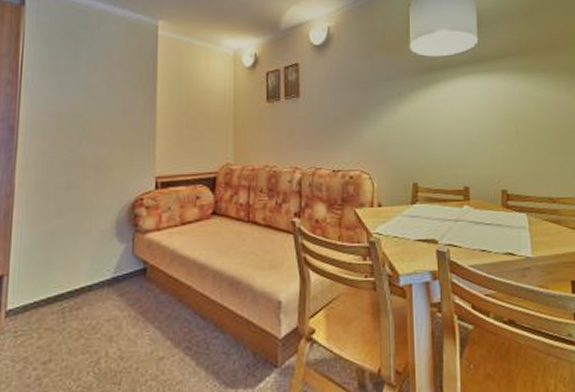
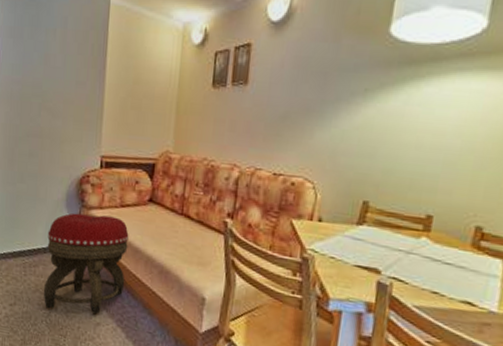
footstool: none [89,236,192,356] -> present [43,213,129,315]

